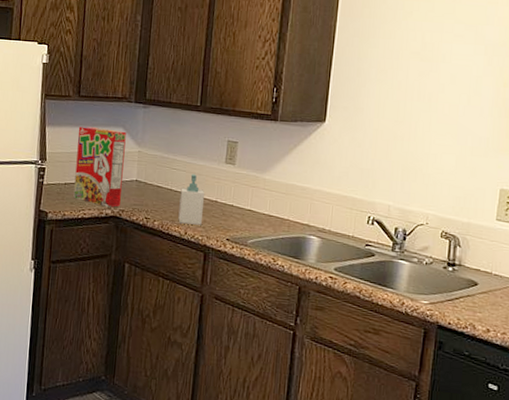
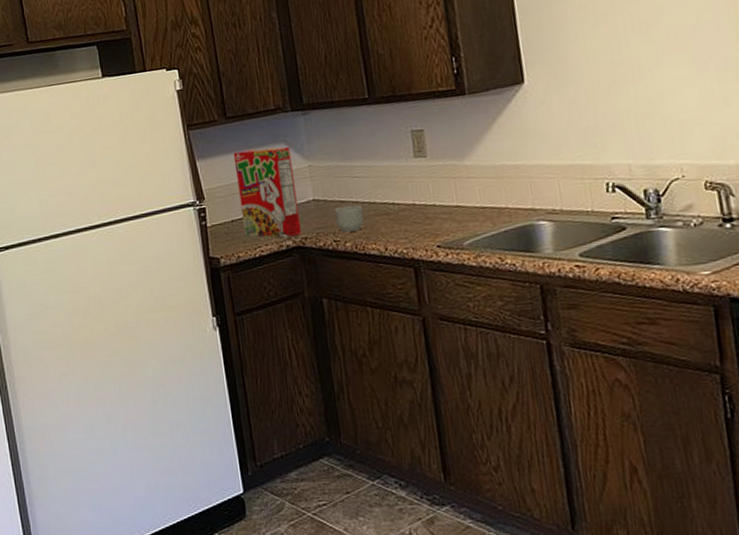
mug: none [150,190,175,214] -> present [334,204,364,232]
soap bottle: present [178,174,205,225] -> none [368,178,403,239]

